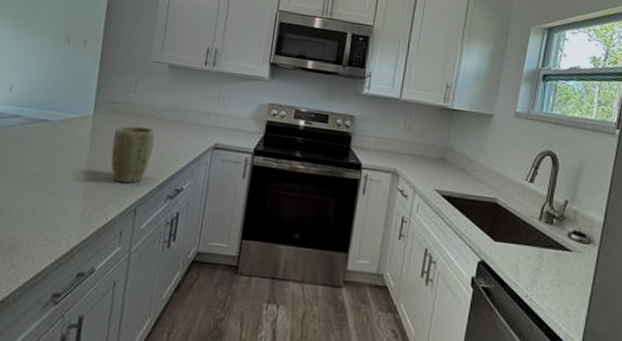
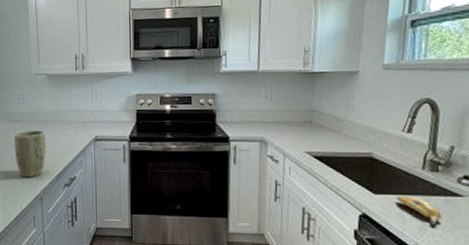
banana: none [513,245,551,279] -> present [396,196,442,226]

